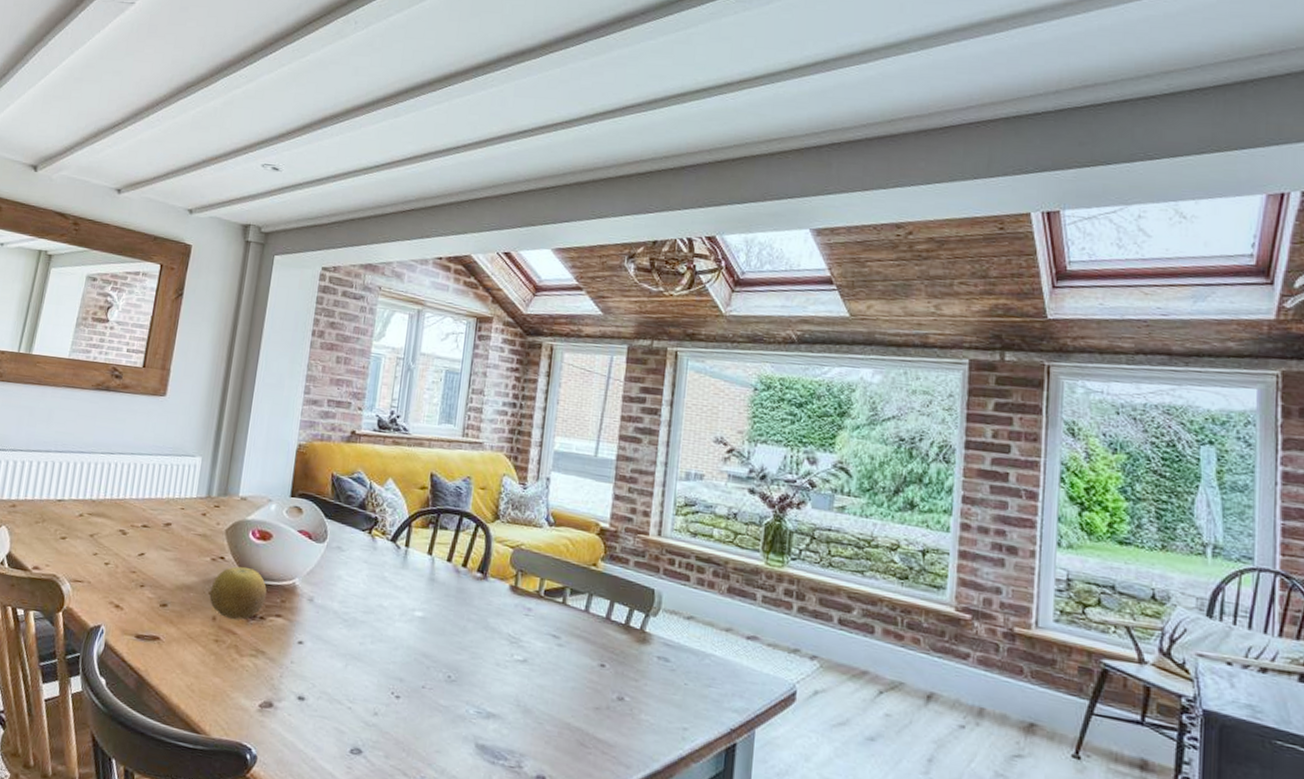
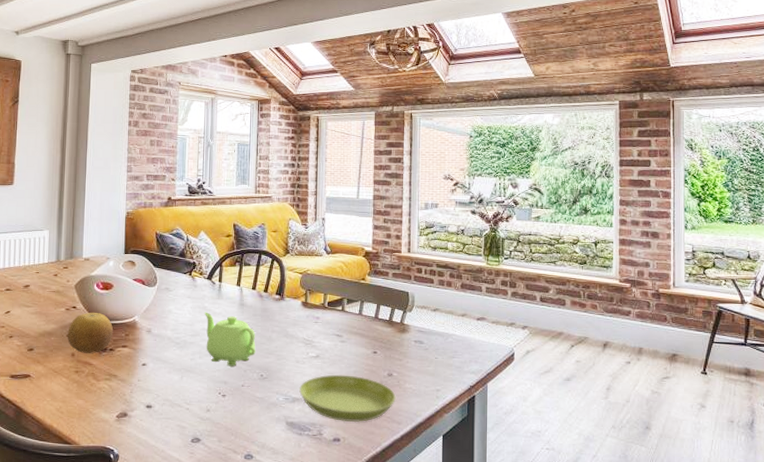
teapot: none [380,583,446,661] -> present [205,312,256,367]
saucer: none [496,687,626,759] -> present [299,374,396,423]

